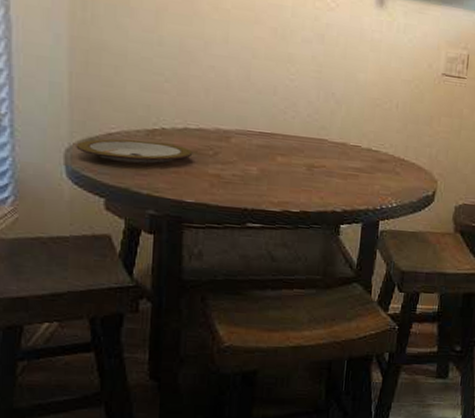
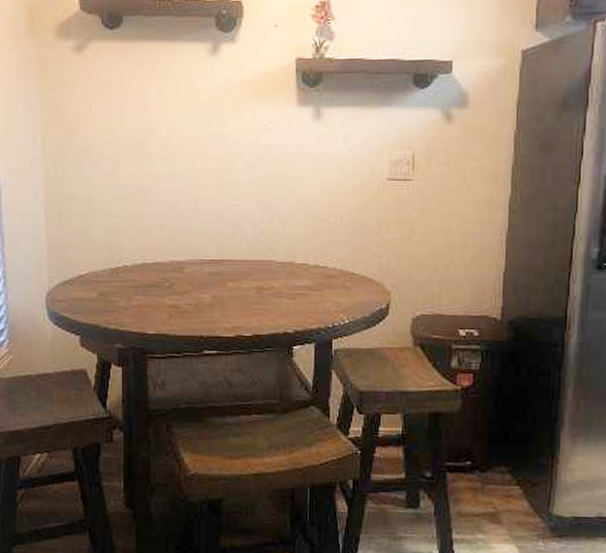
plate: present [76,138,193,165] -> none [54,278,152,302]

